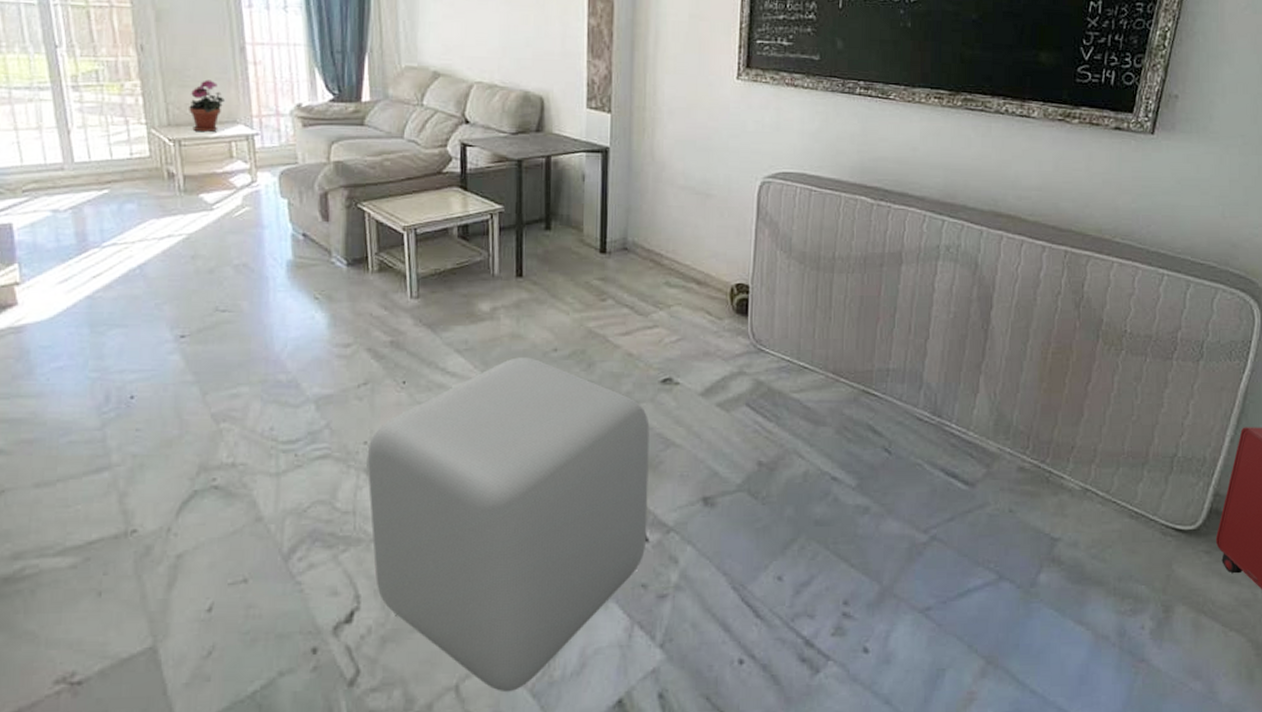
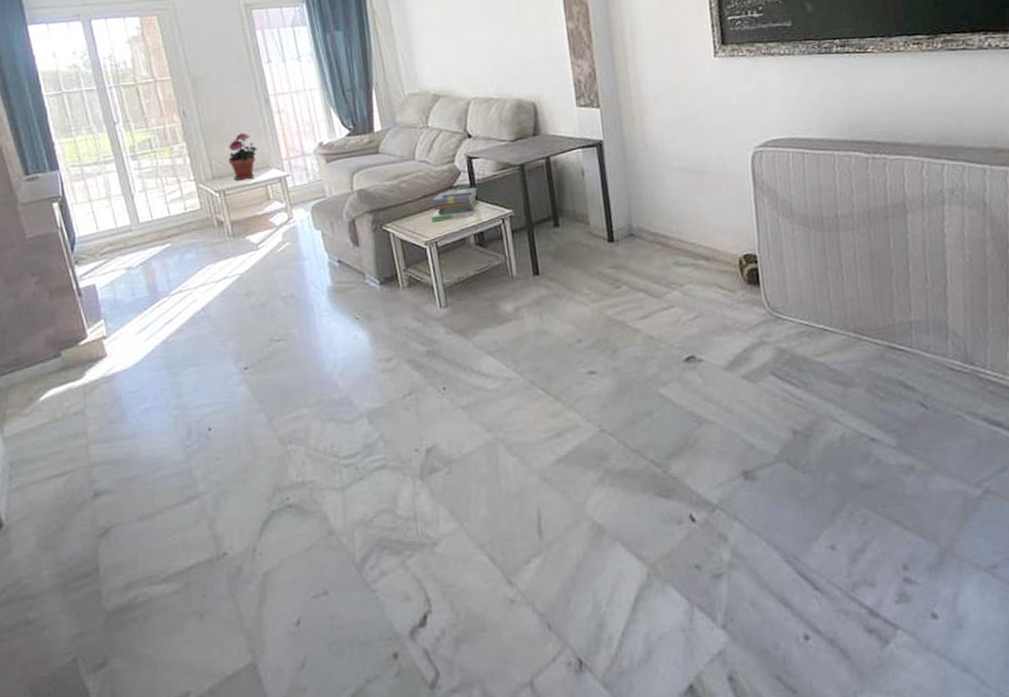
pouf: present [367,357,650,693] -> none [419,351,694,685]
books: none [413,175,469,208] -> present [431,187,480,223]

